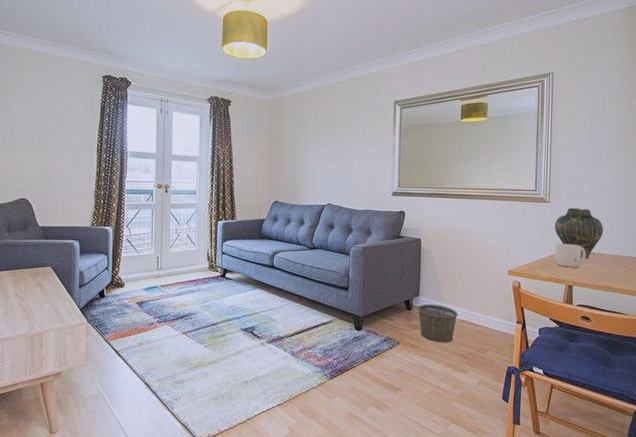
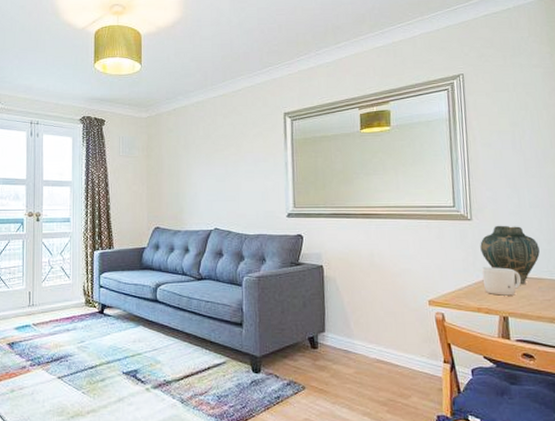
basket: present [417,304,458,343] -> none [323,342,372,387]

